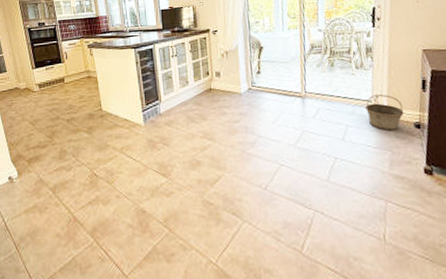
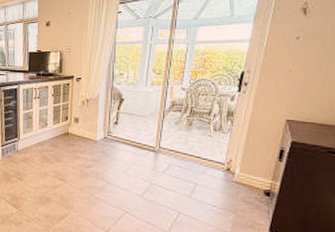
basket: present [365,94,404,131] -> none [217,158,256,195]

